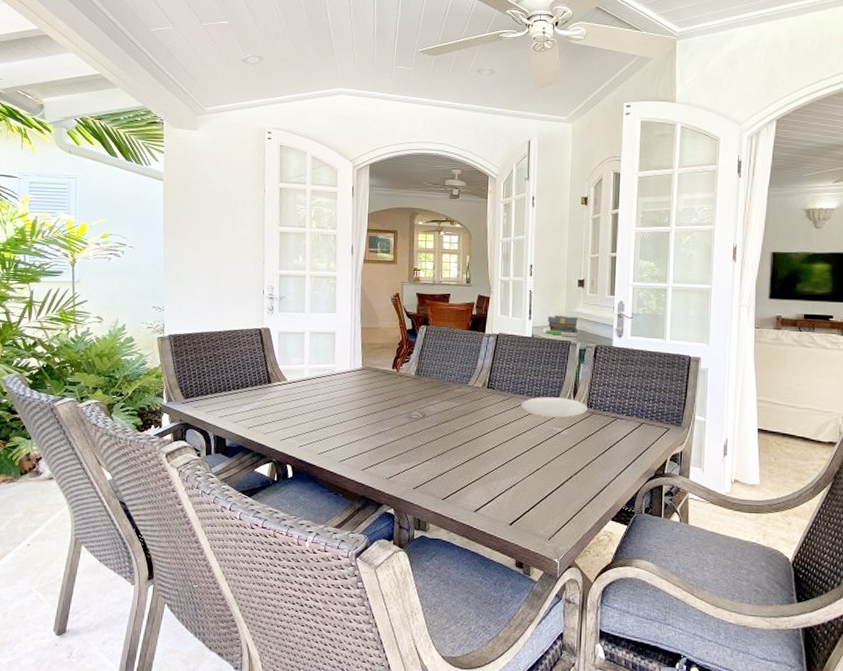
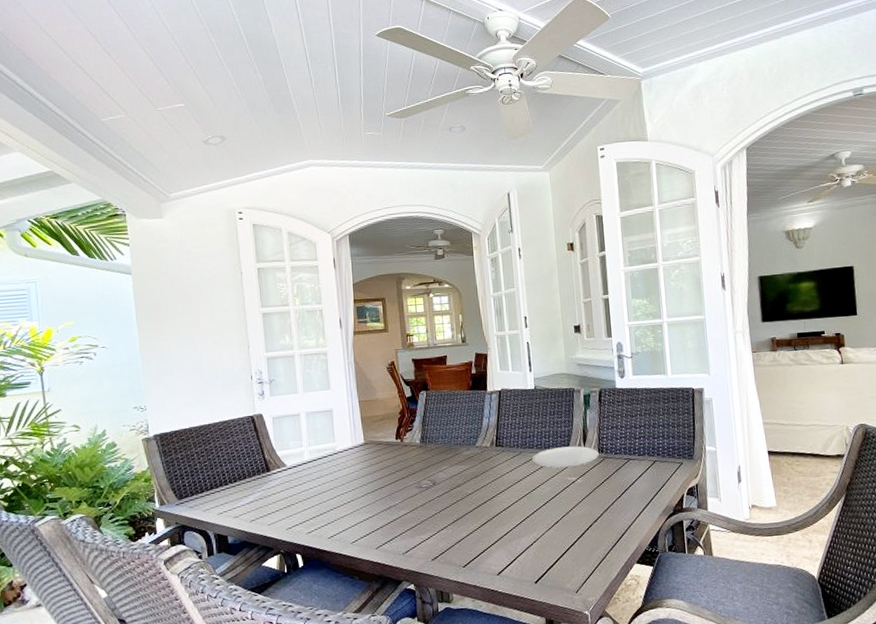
books: present [542,314,579,337] -> none [544,363,580,385]

